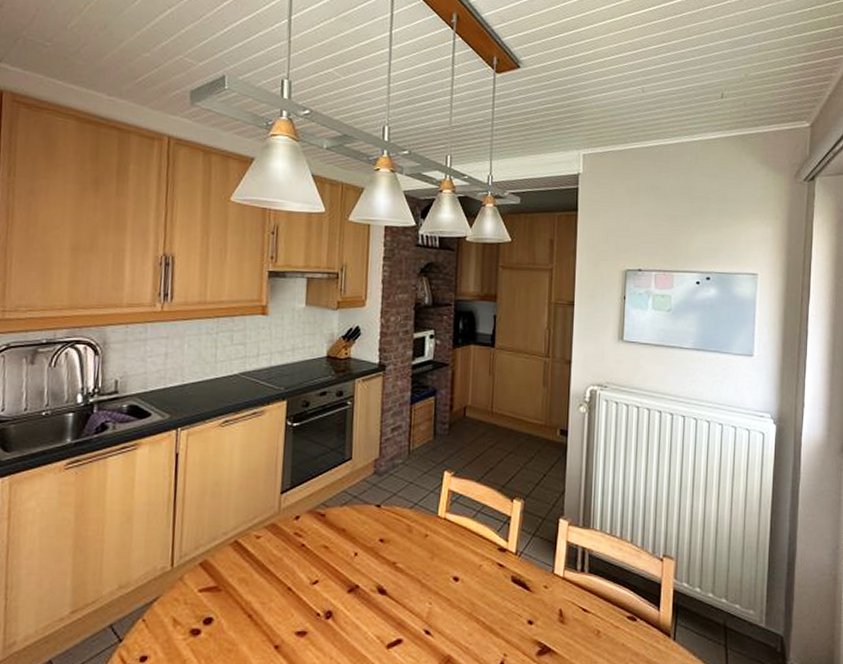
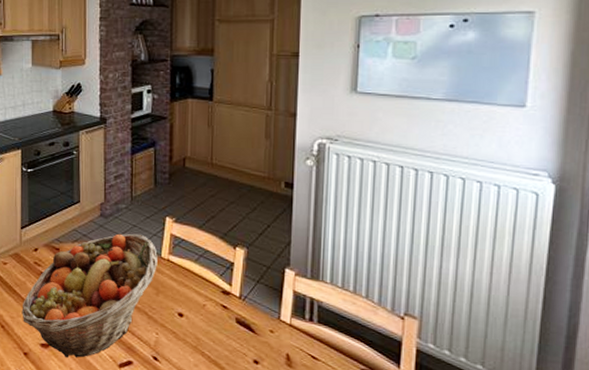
fruit basket: none [275,491,434,646] -> present [21,233,158,358]

